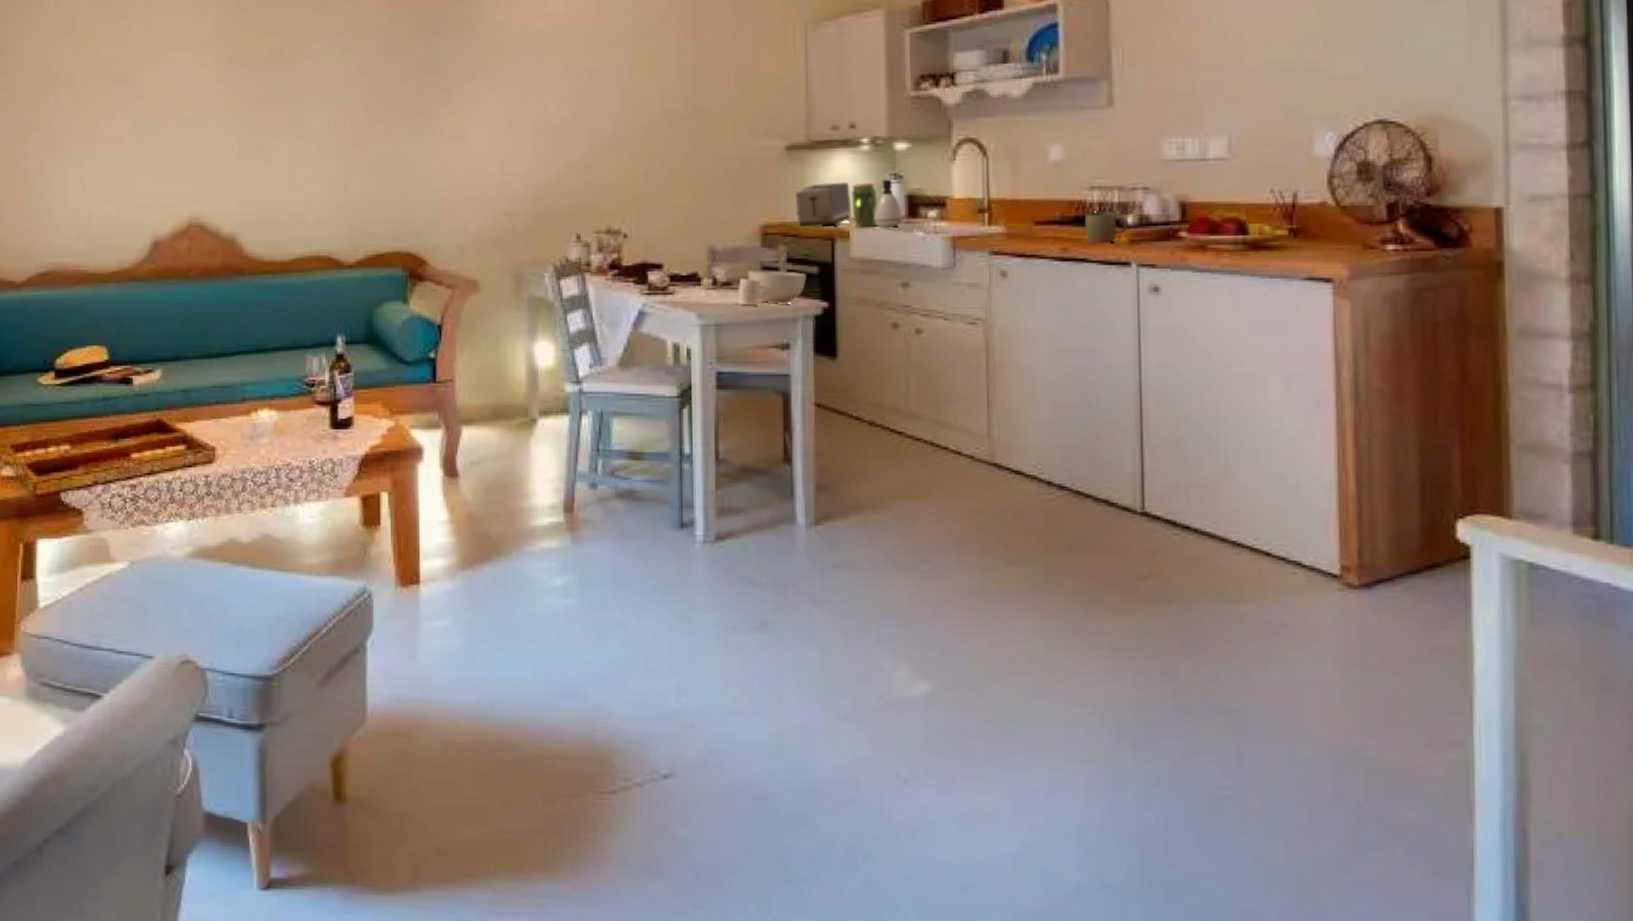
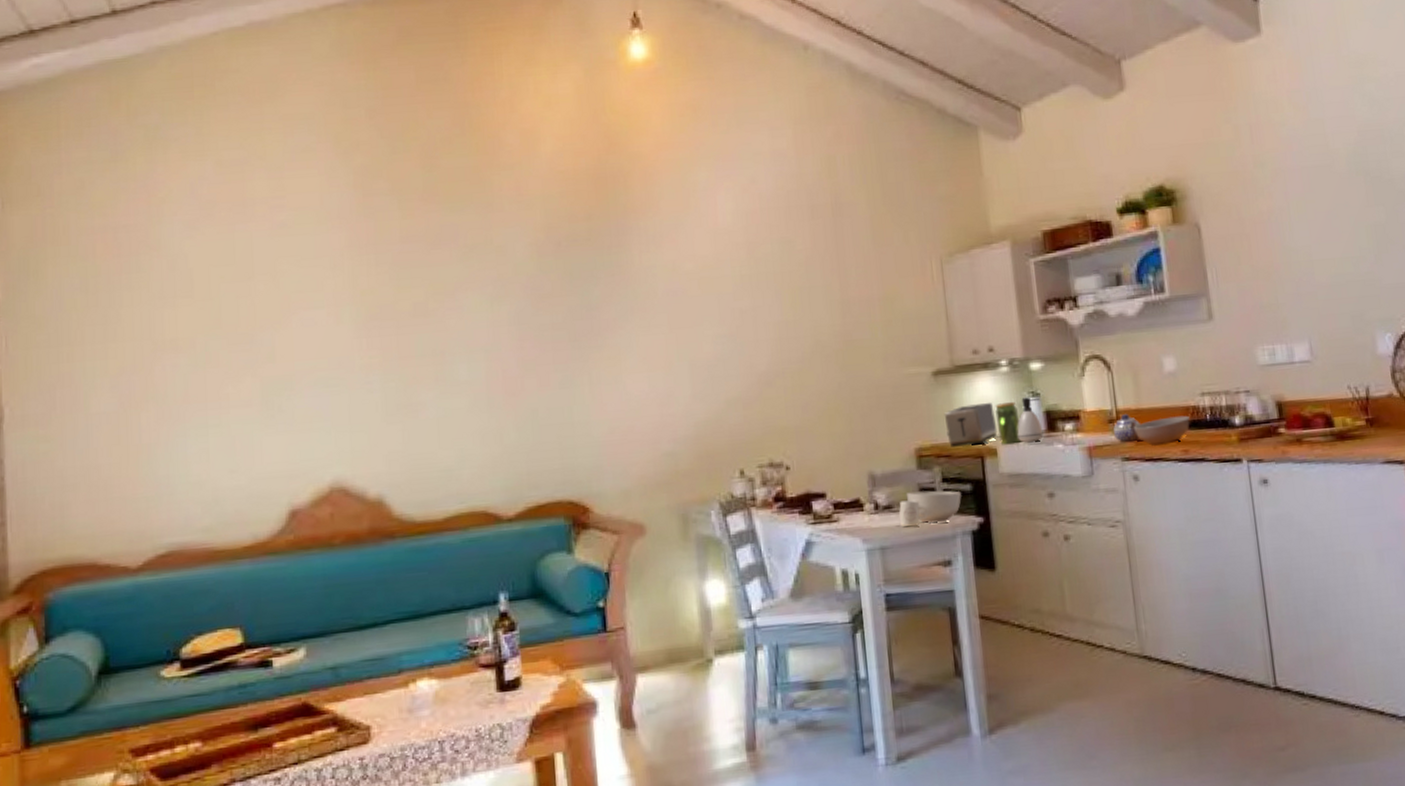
teapot: none [982,203,1015,236] -> present [1113,413,1140,443]
bowl: none [1006,210,1073,242] -> present [1133,415,1190,447]
mug: present [1084,211,1128,244] -> none [1199,414,1236,445]

